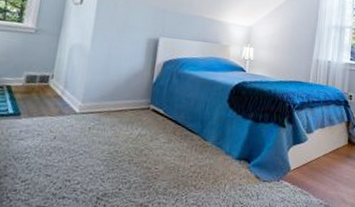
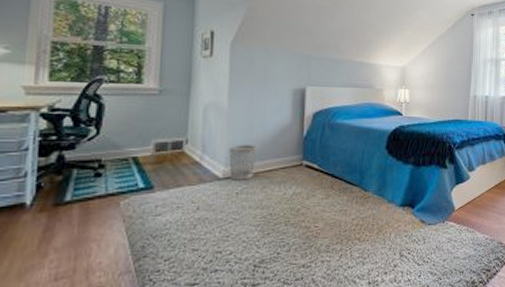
wastebasket: none [85,84,112,117] -> present [229,145,257,180]

